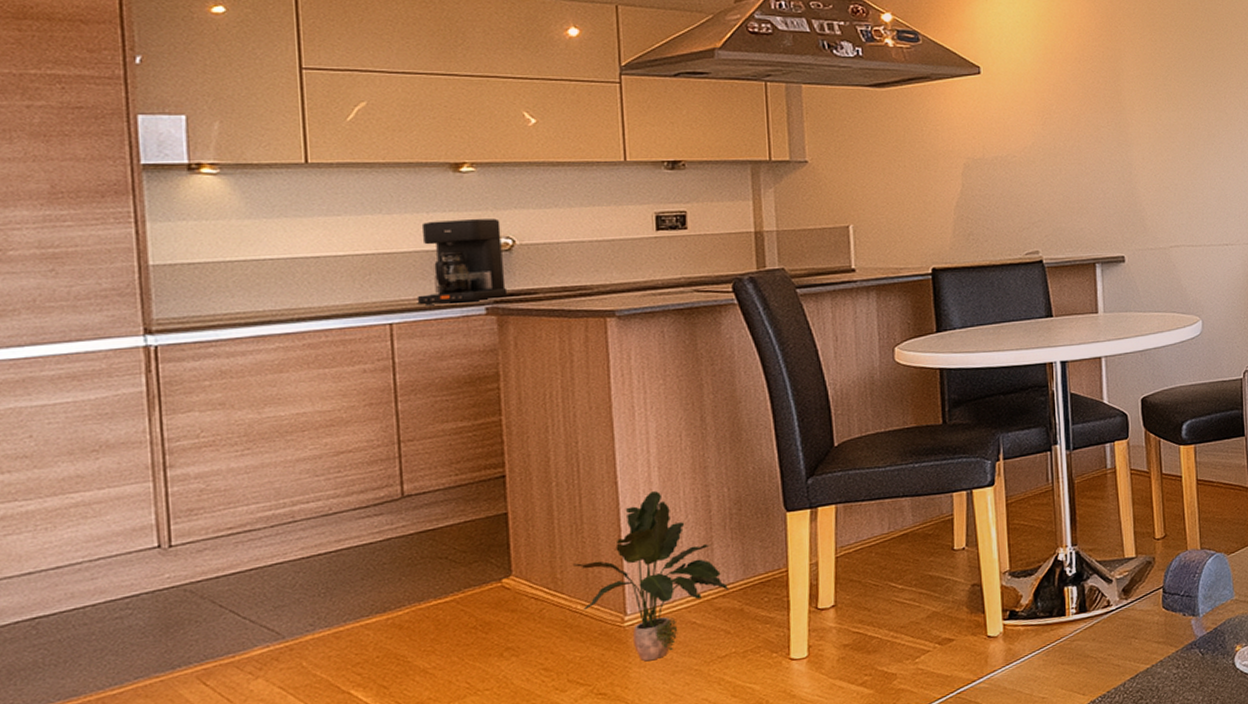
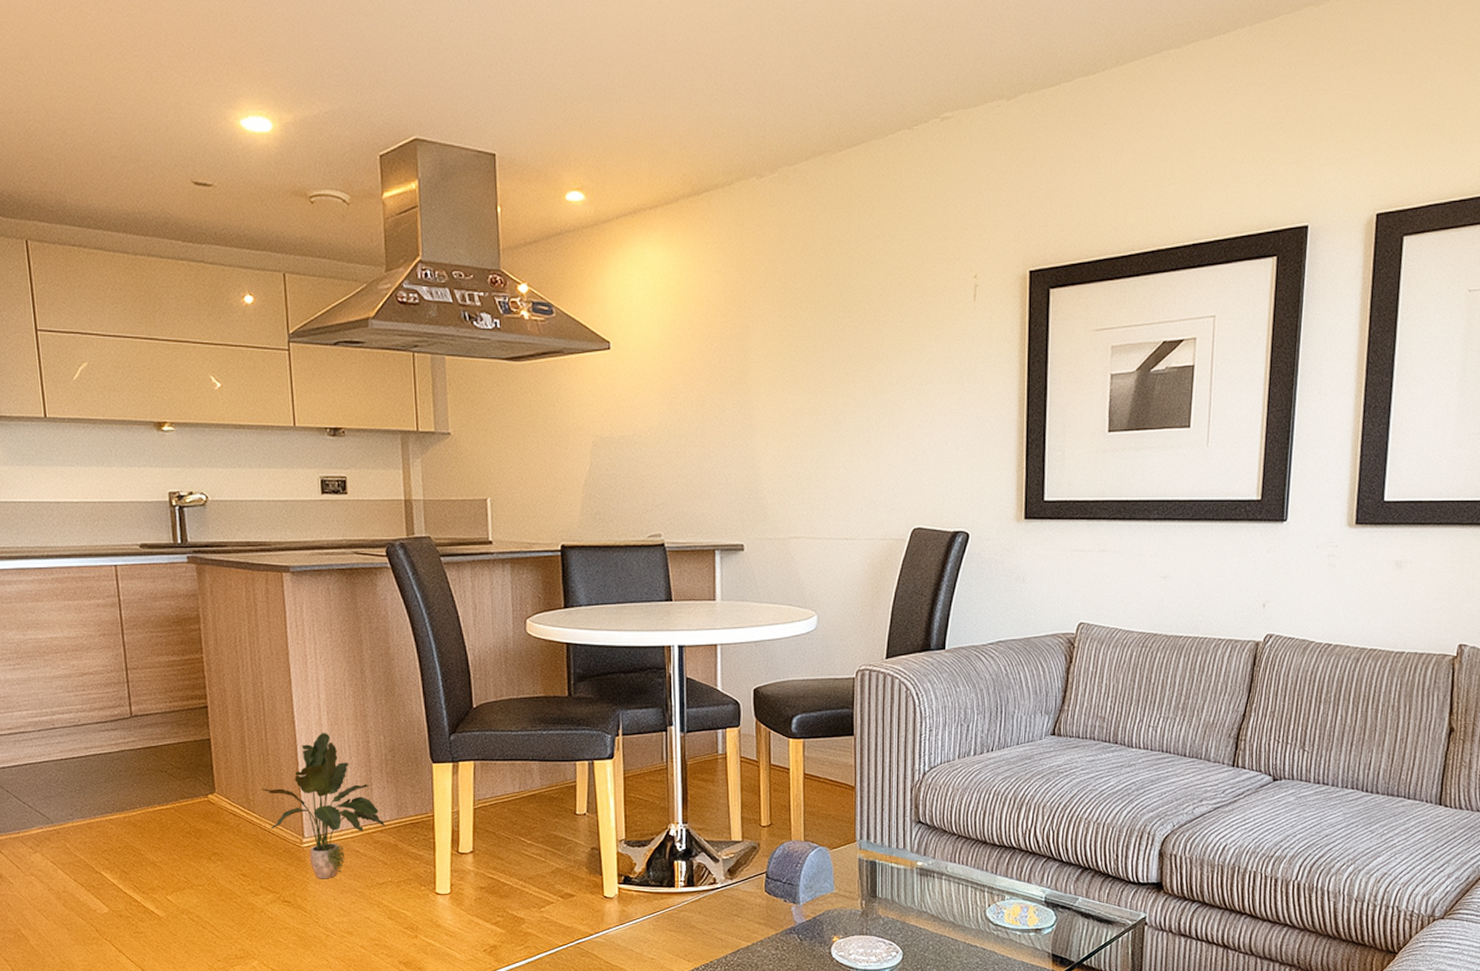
coffee maker: present [417,218,508,305] -> none [134,475,204,550]

